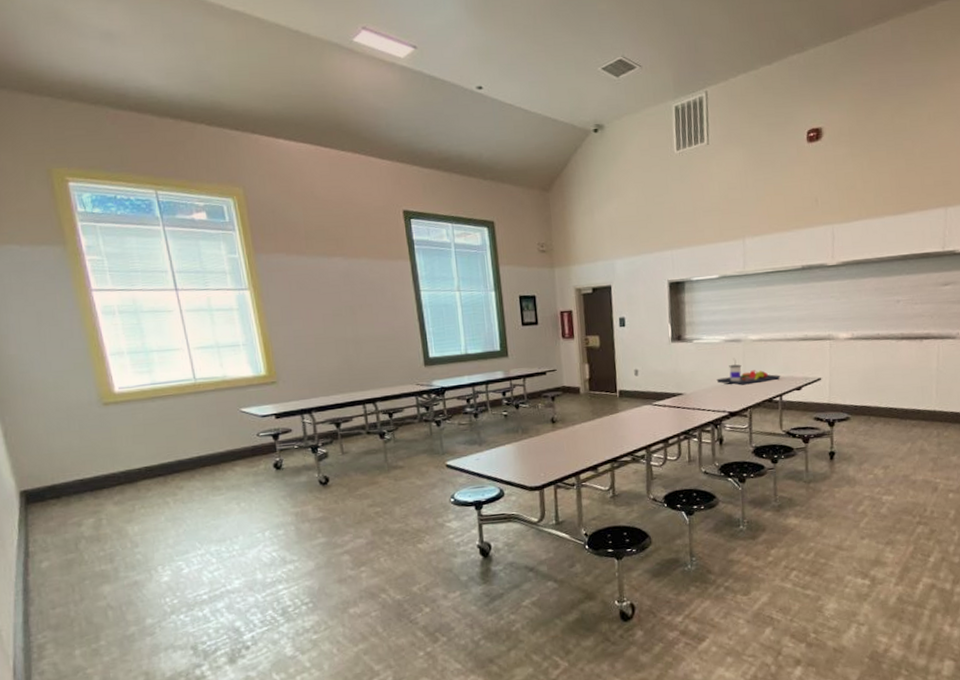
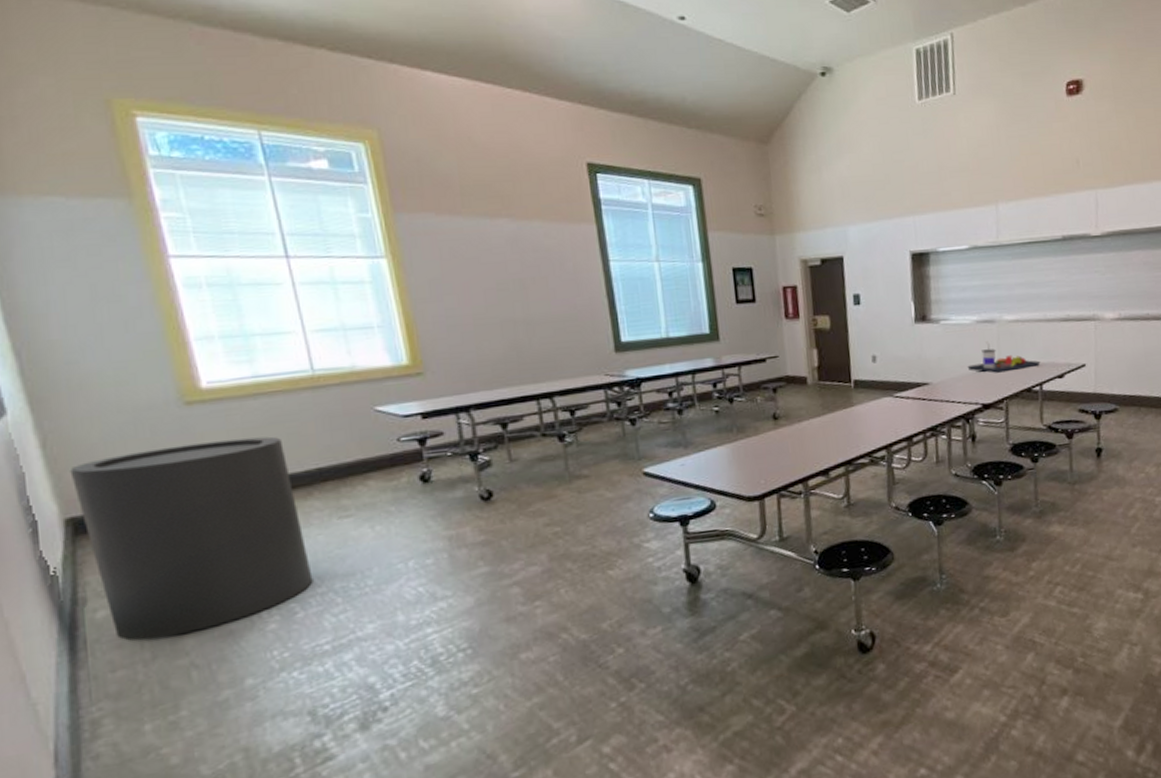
trash can: none [23,431,195,586] -> present [69,436,313,641]

